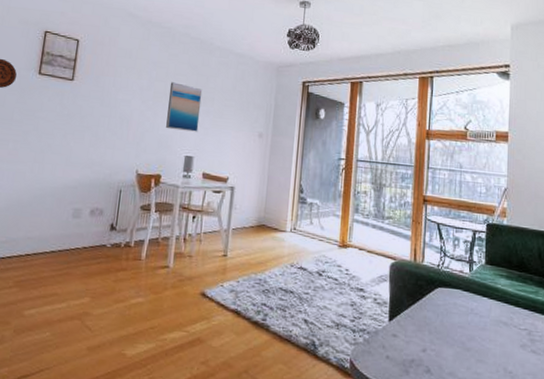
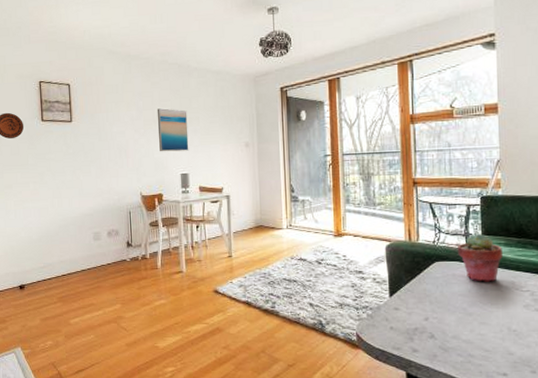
potted succulent: none [460,262,504,316] -> present [456,233,503,282]

